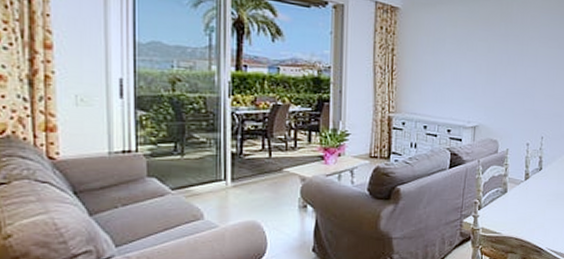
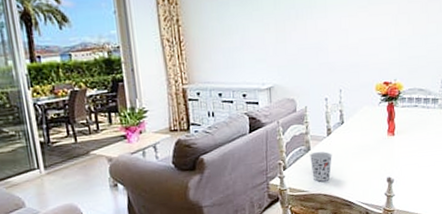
cup: none [505,195,528,225] -> present [310,151,332,182]

